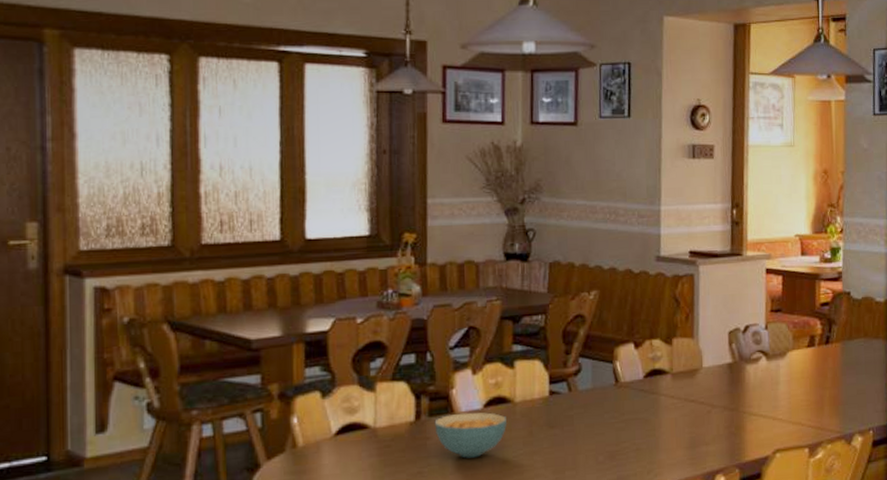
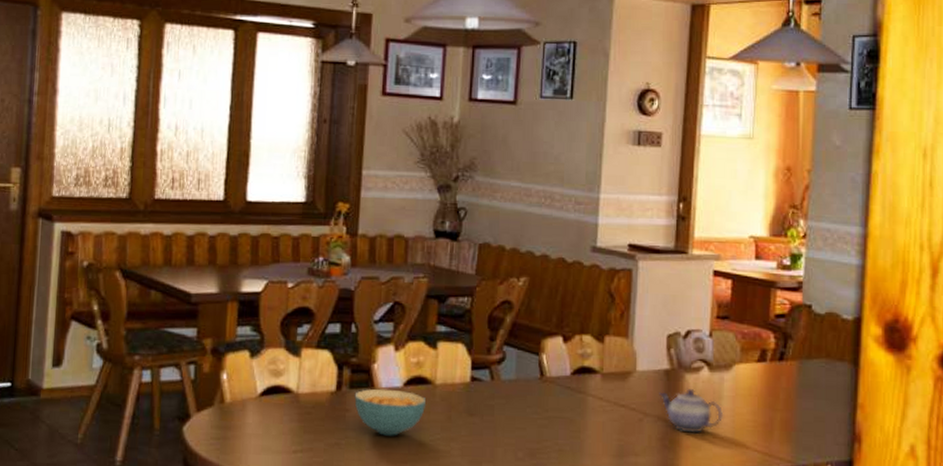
teapot: none [724,378,781,419] -> present [659,389,724,433]

